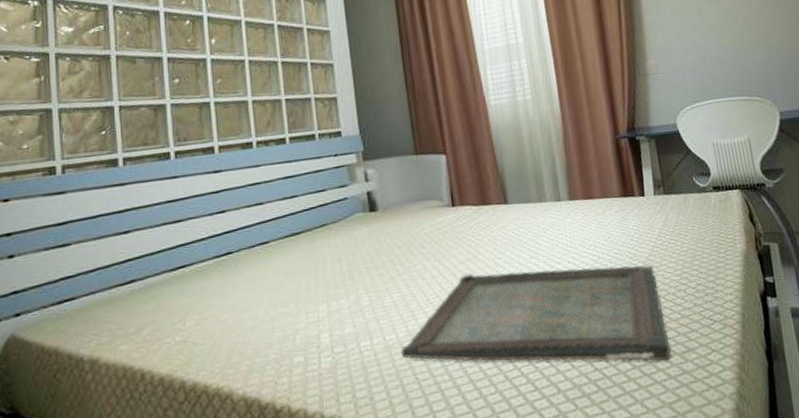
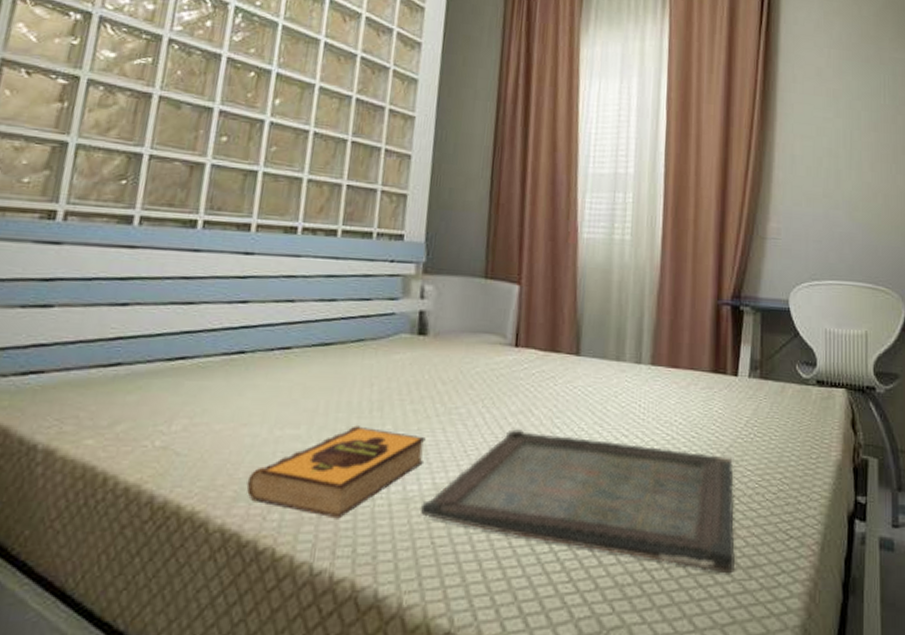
hardback book: none [256,294,396,374] -> present [246,425,426,519]

